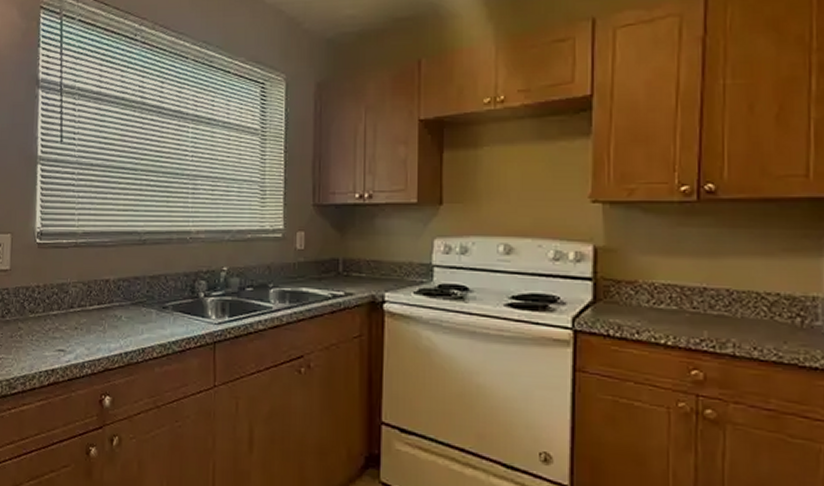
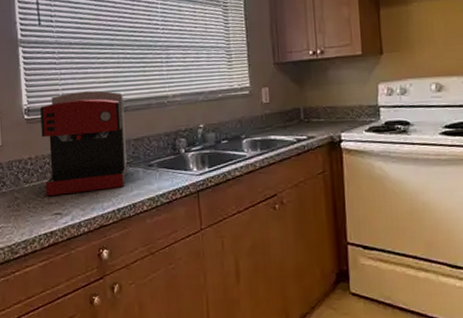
coffee maker: none [50,218,142,331] -> present [40,91,127,197]

